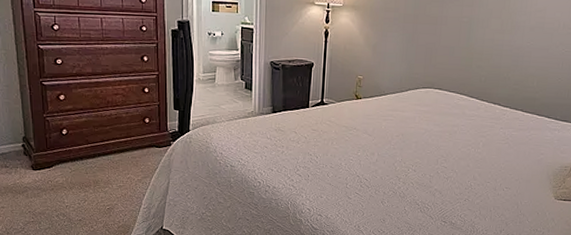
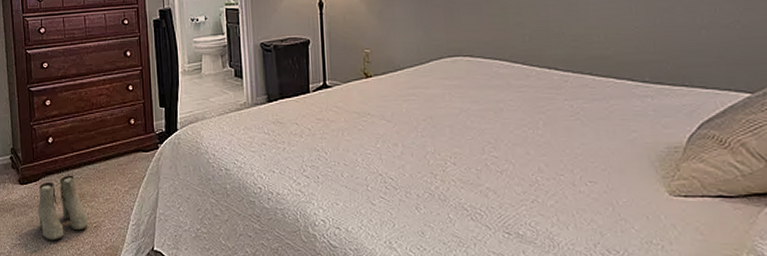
boots: none [51,163,101,219] -> present [37,175,88,241]

